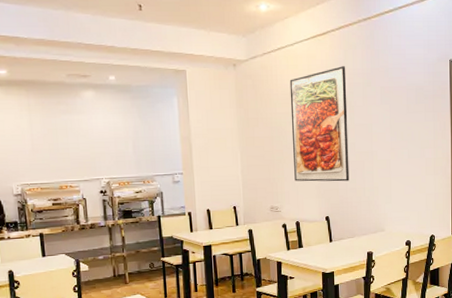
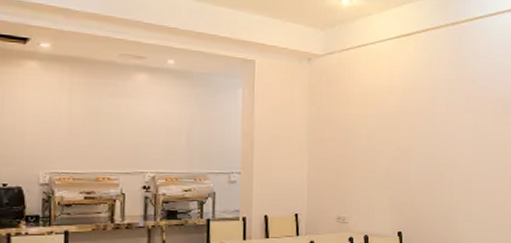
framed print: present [289,66,350,182] -> none [366,70,430,194]

